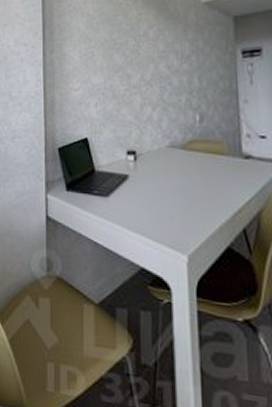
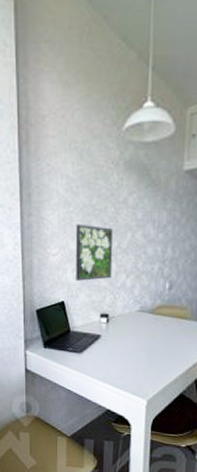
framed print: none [97,58,137,115] -> present [75,224,113,281]

